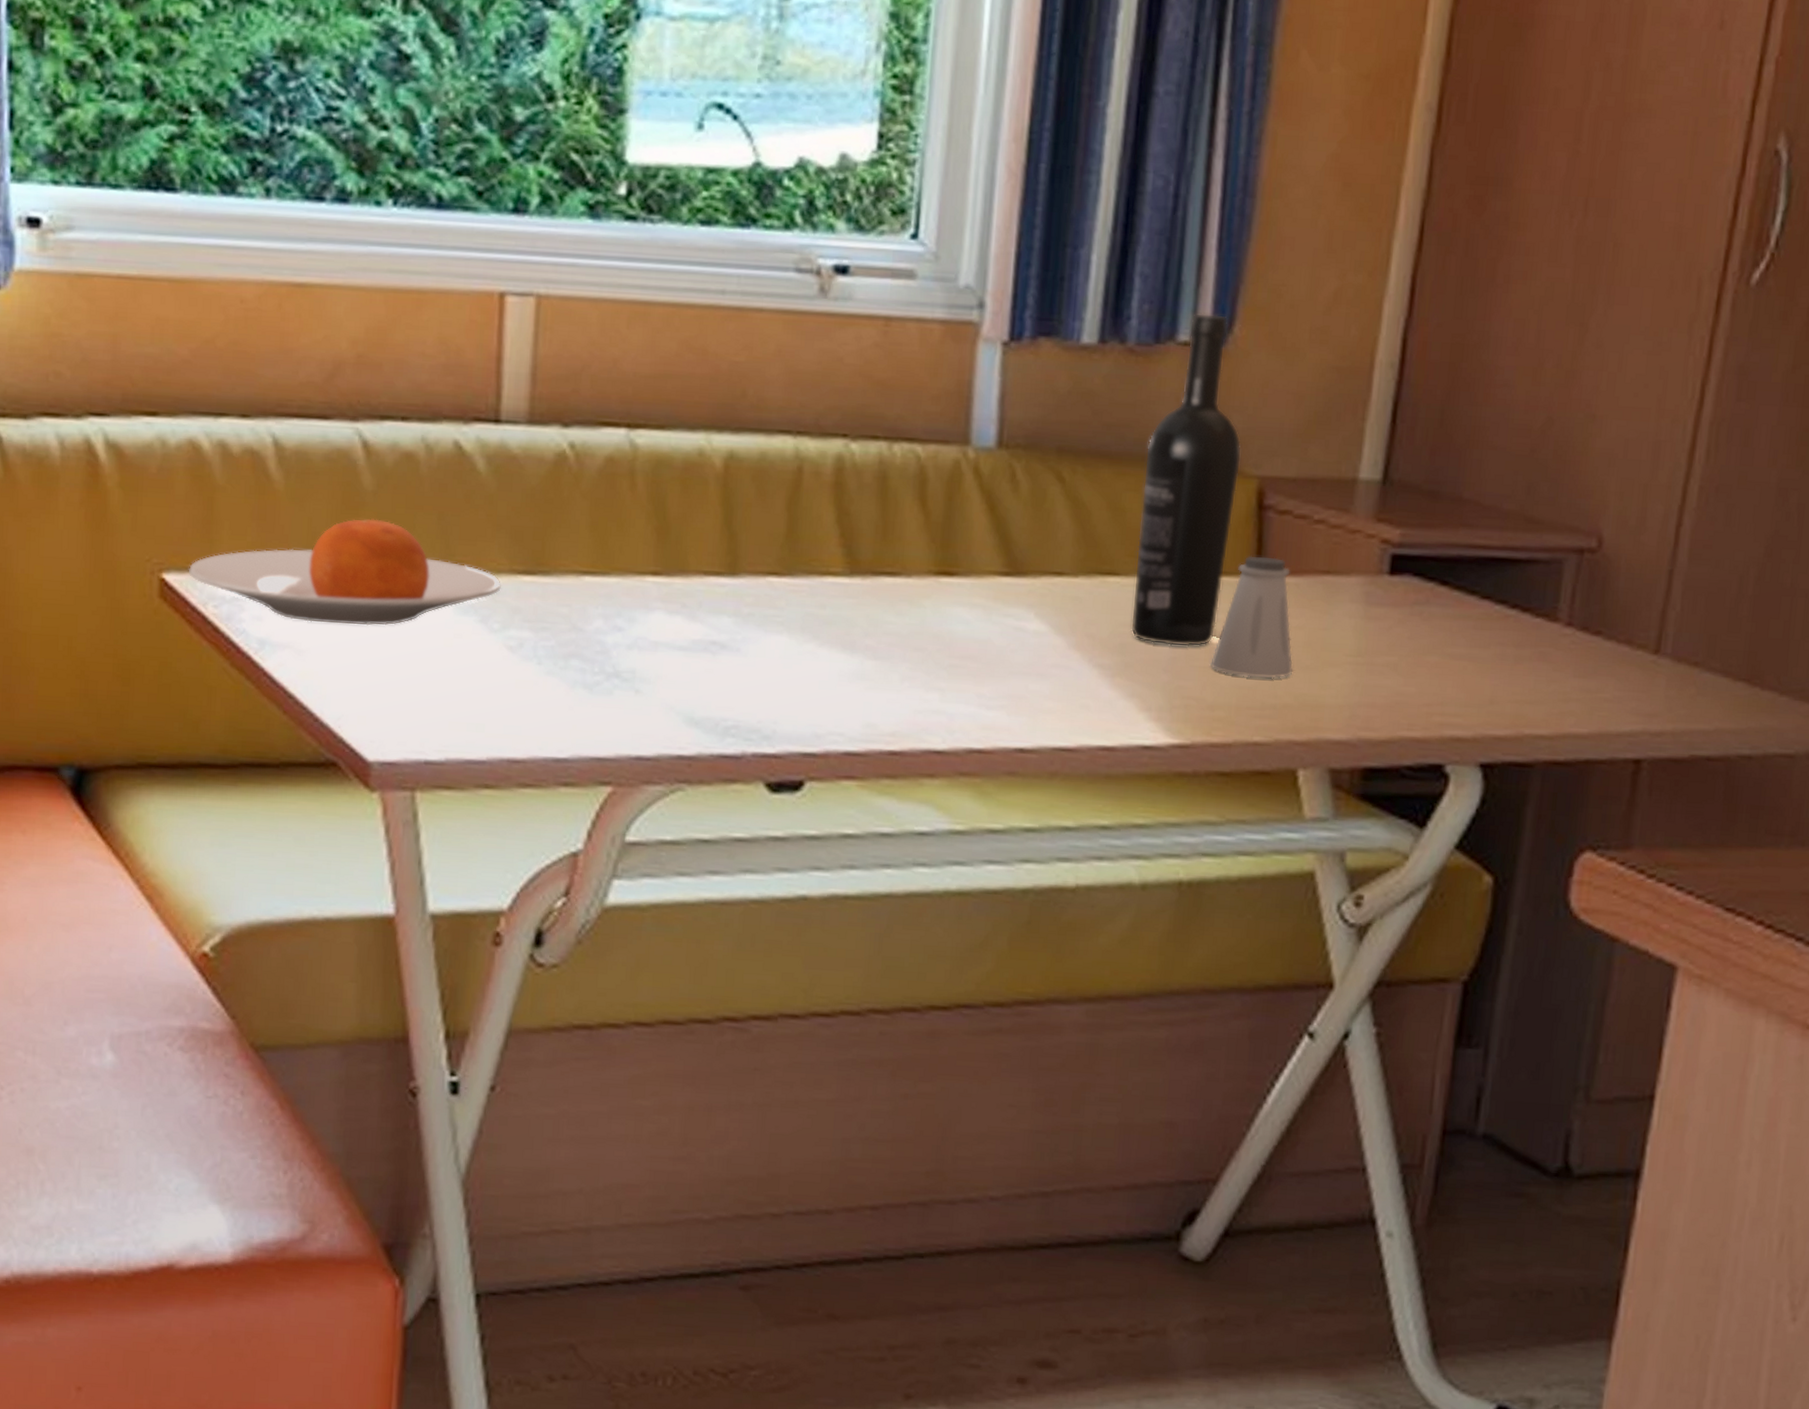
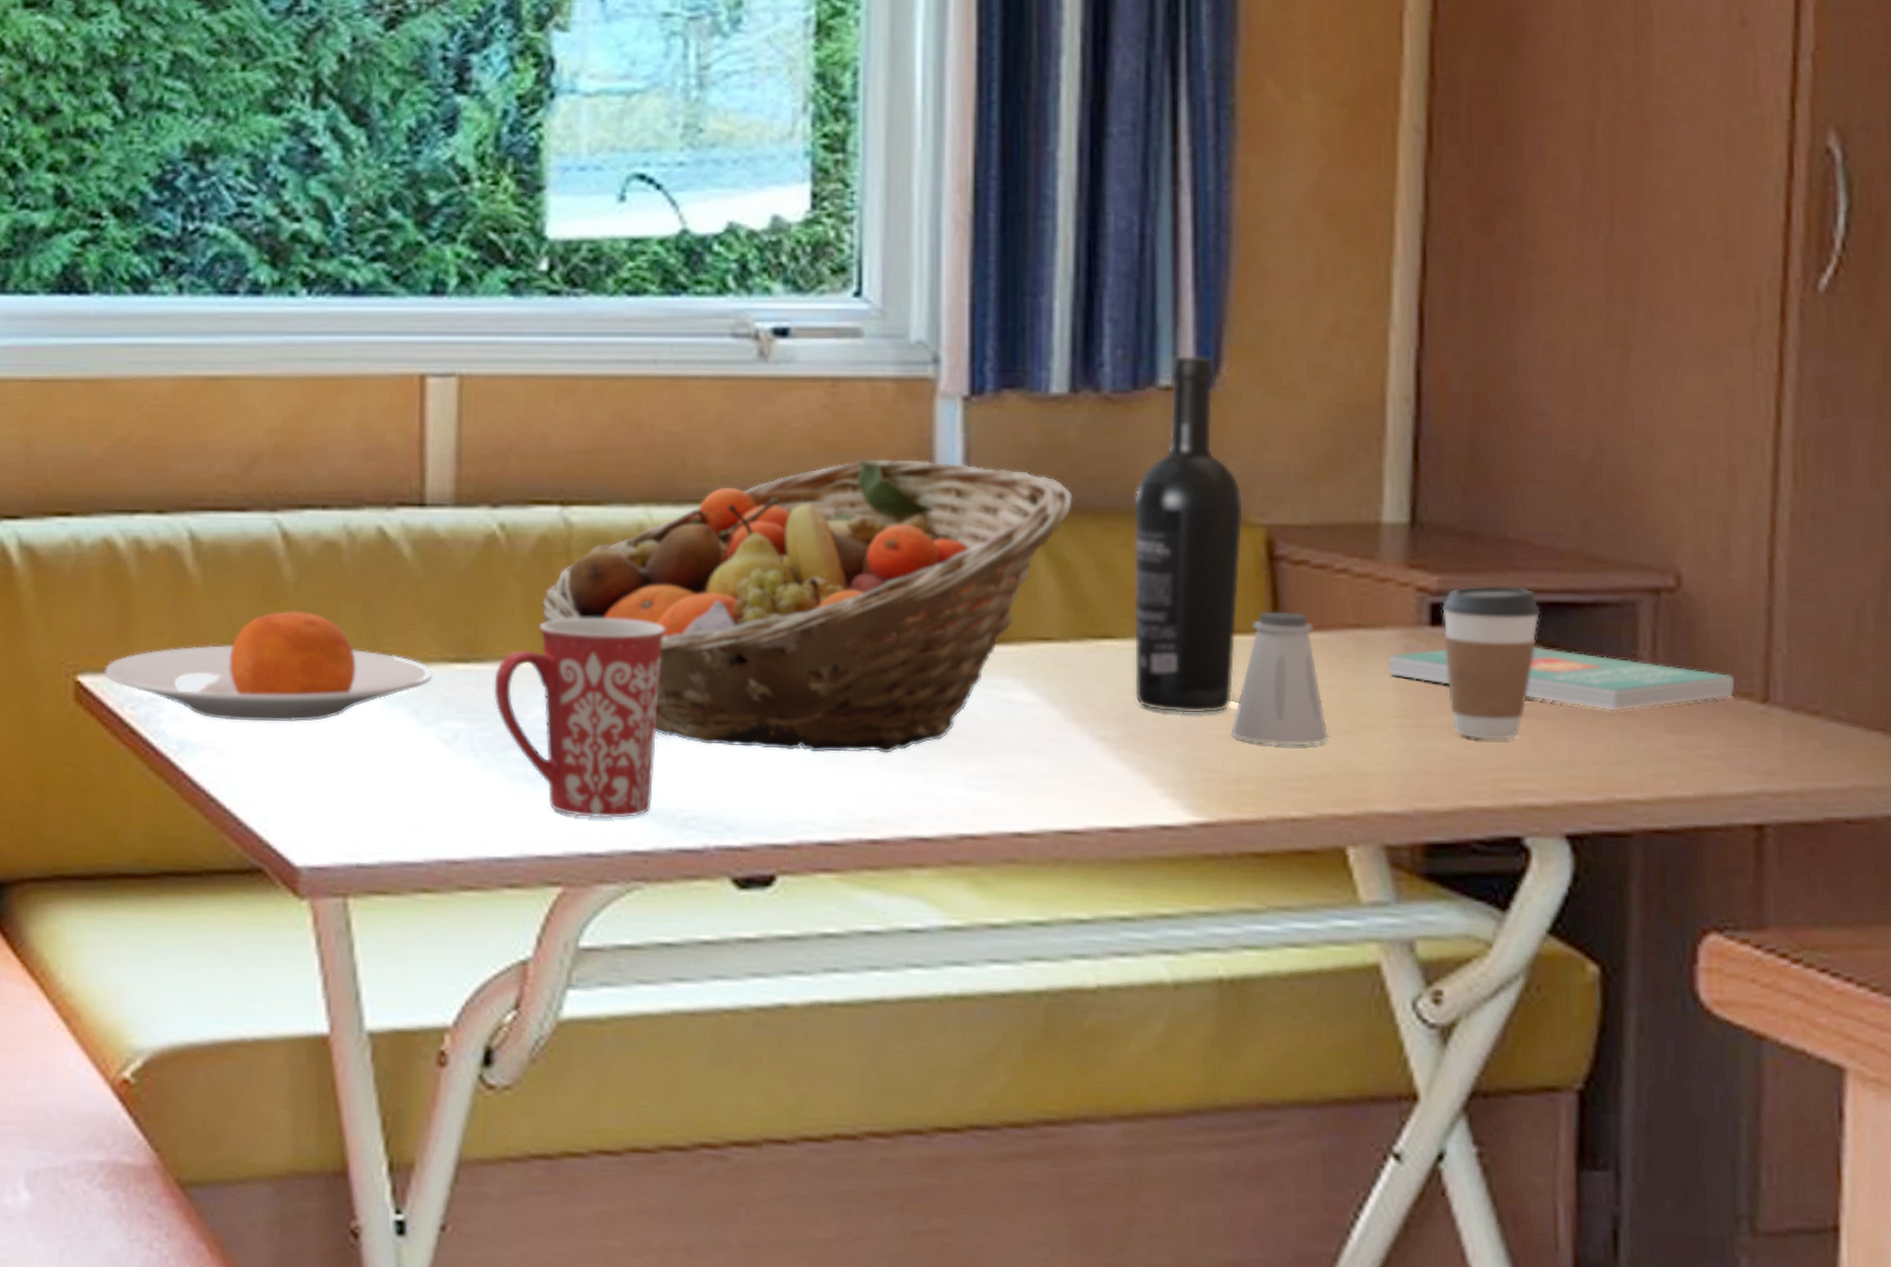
mug: none [557,536,718,725] -> present [494,618,665,818]
fruit basket: none [605,397,1094,673] -> present [541,459,1074,753]
book: none [1349,595,1634,657] -> present [1388,647,1736,711]
coffee cup: none [1397,540,1483,679] -> present [1441,586,1541,740]

